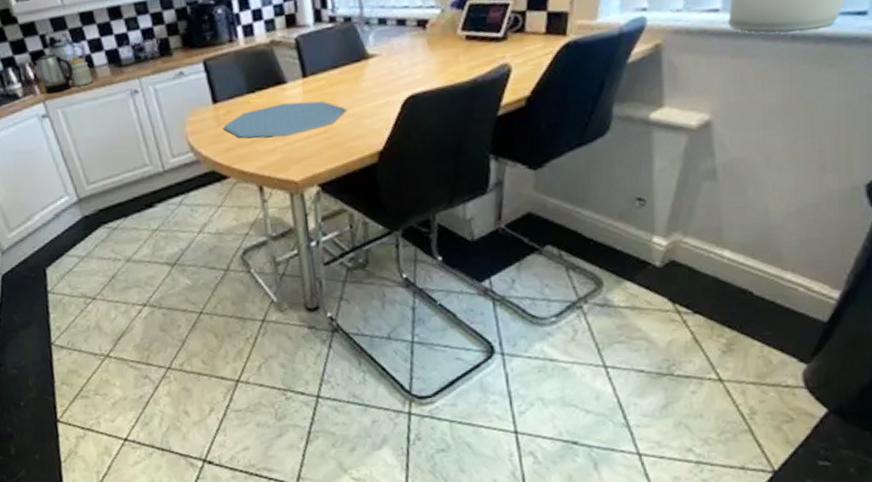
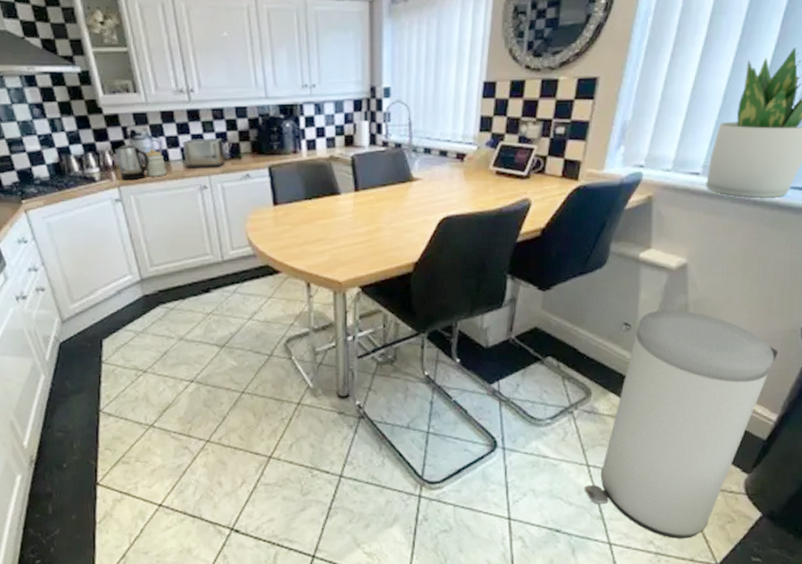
toaster: none [106,35,155,73] -> present [182,138,225,169]
placemat: present [223,100,348,138] -> none [280,212,391,242]
pedal bin: none [603,176,837,444] -> present [585,310,779,539]

